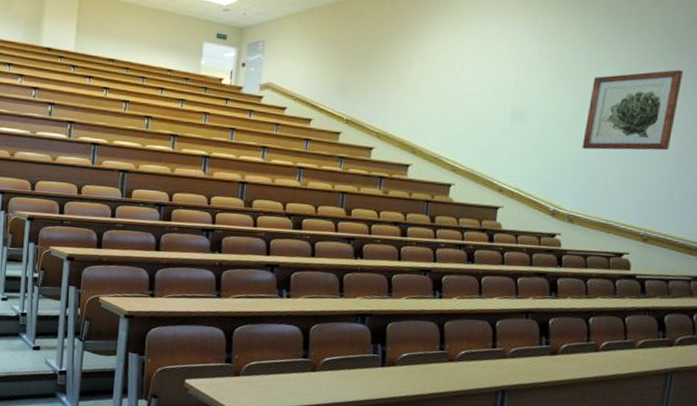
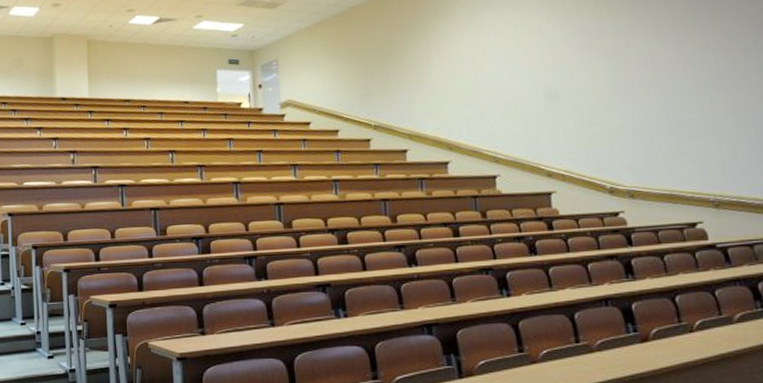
wall art: present [582,70,683,151] -> none [623,26,721,120]

